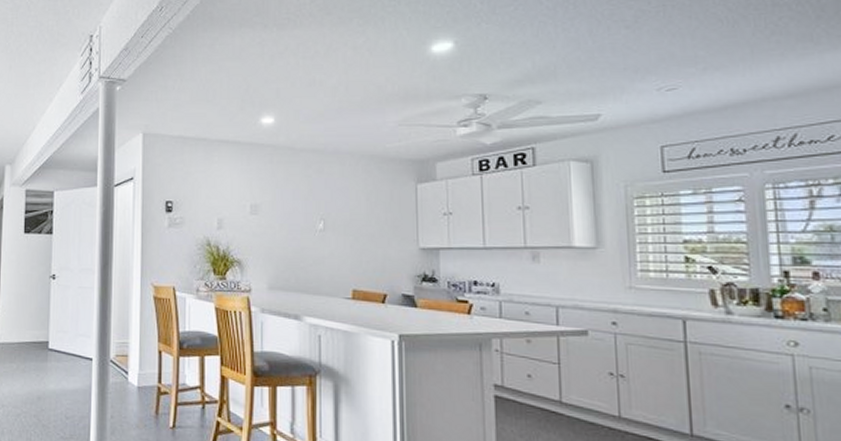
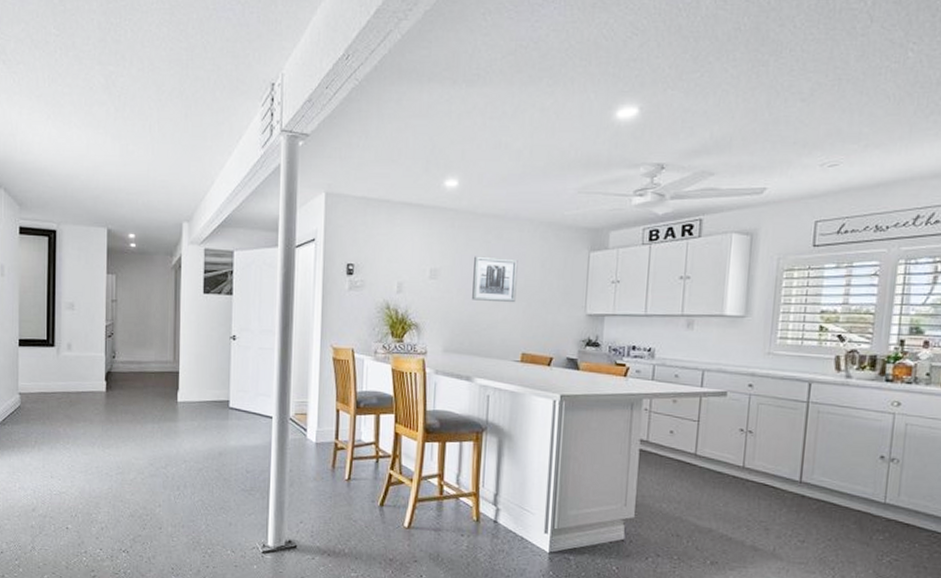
wall art: none [296,190,342,238] -> present [472,256,518,303]

